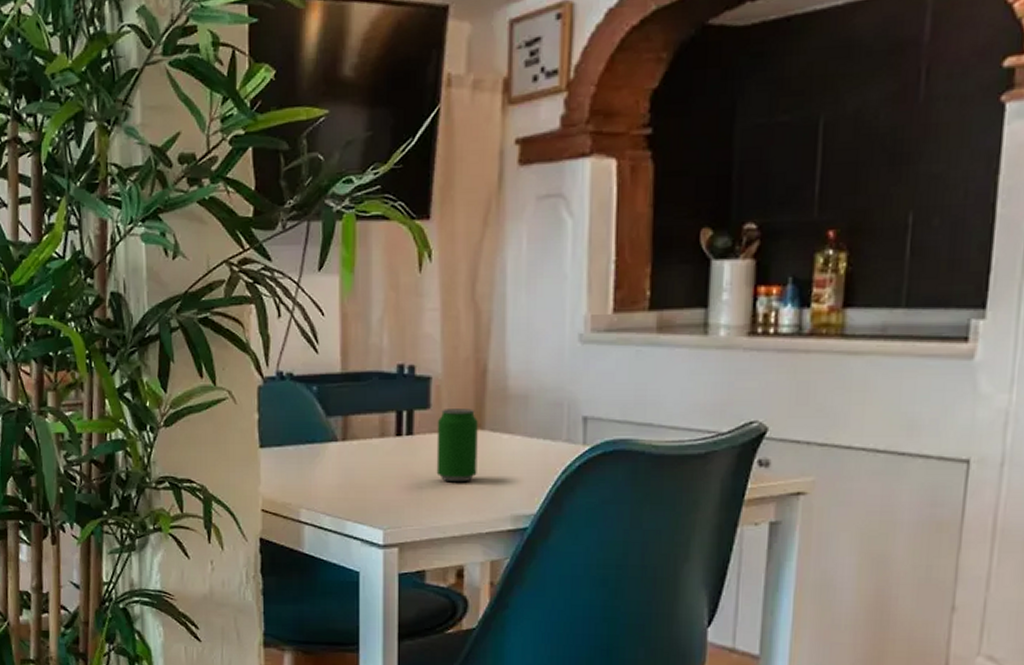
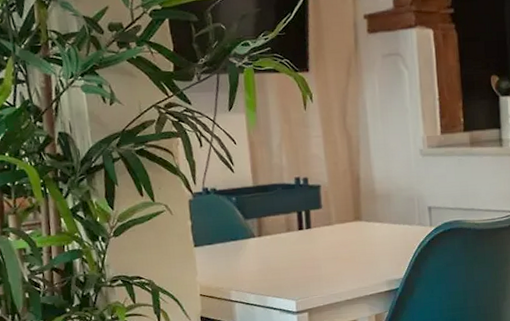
beverage can: present [436,409,478,483] -> none [327,206,360,261]

